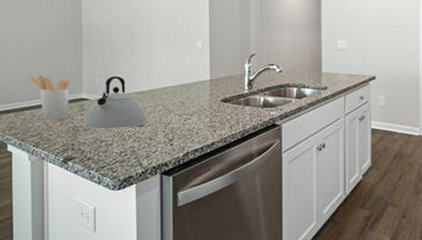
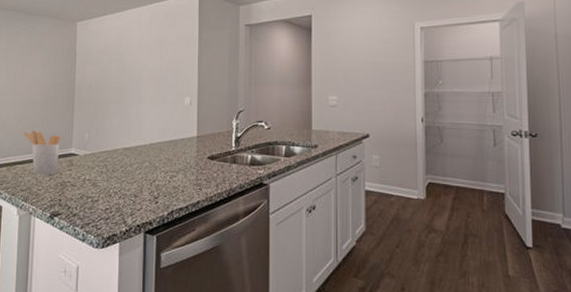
kettle: present [84,76,147,130] -> none [72,132,133,186]

